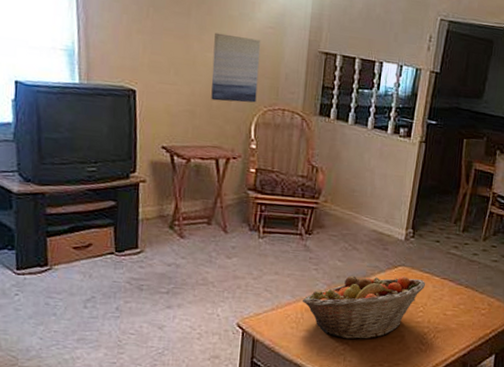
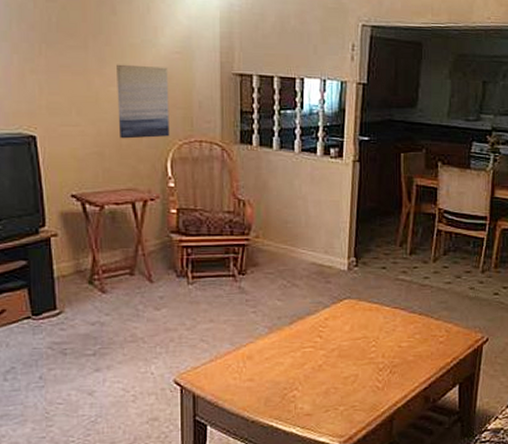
fruit basket: present [302,276,426,340] -> none [242,309,376,385]

